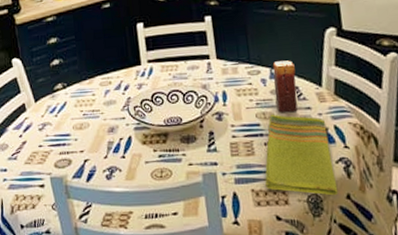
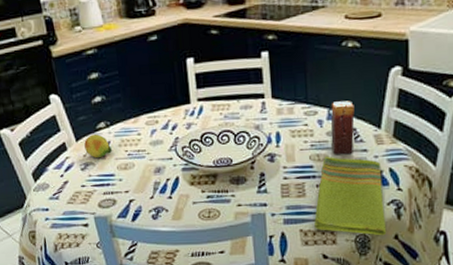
fruit: none [42,95,69,119] -> present [84,134,113,159]

